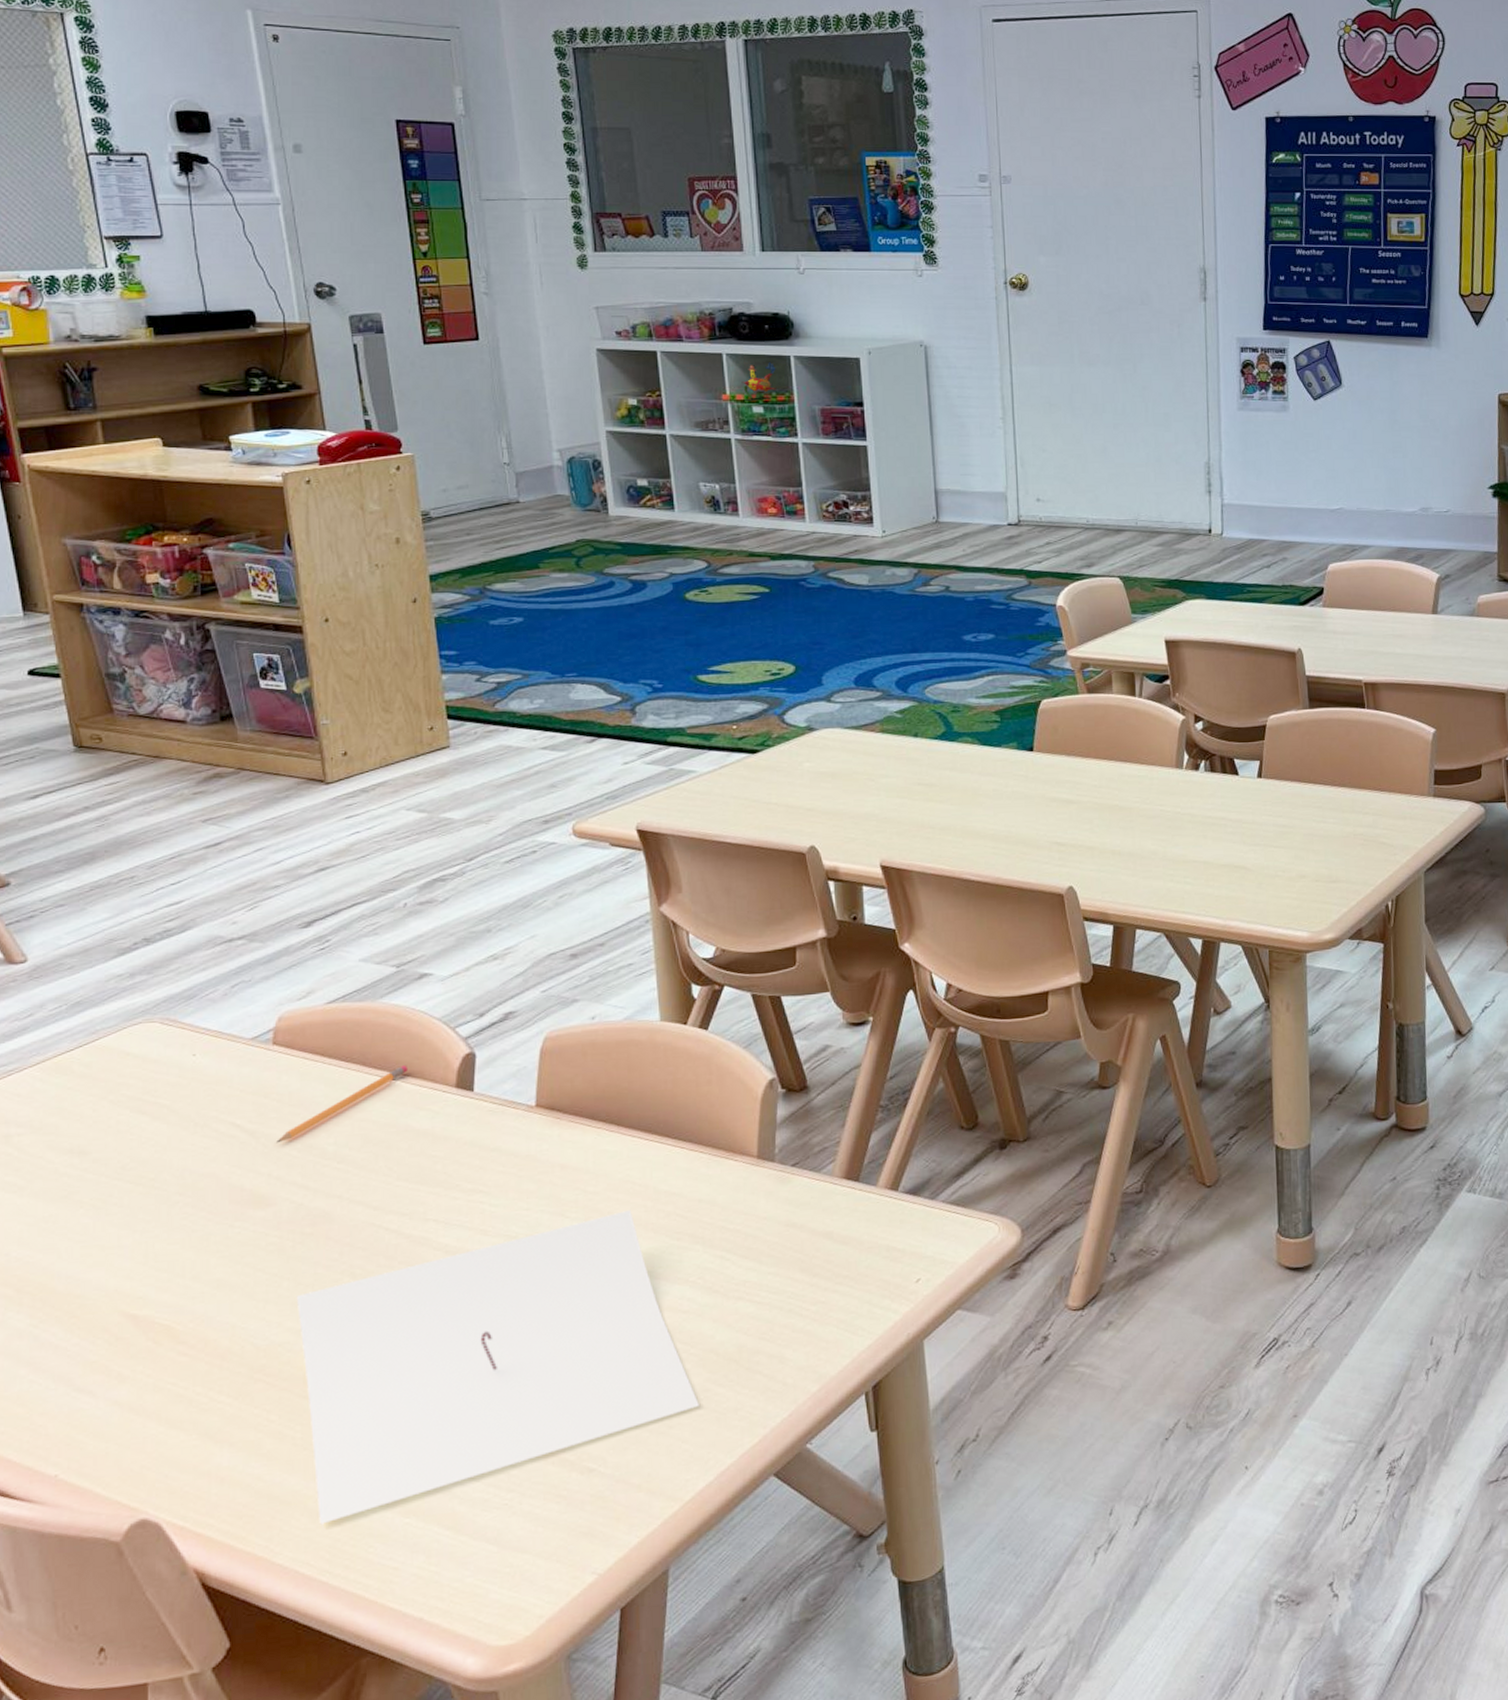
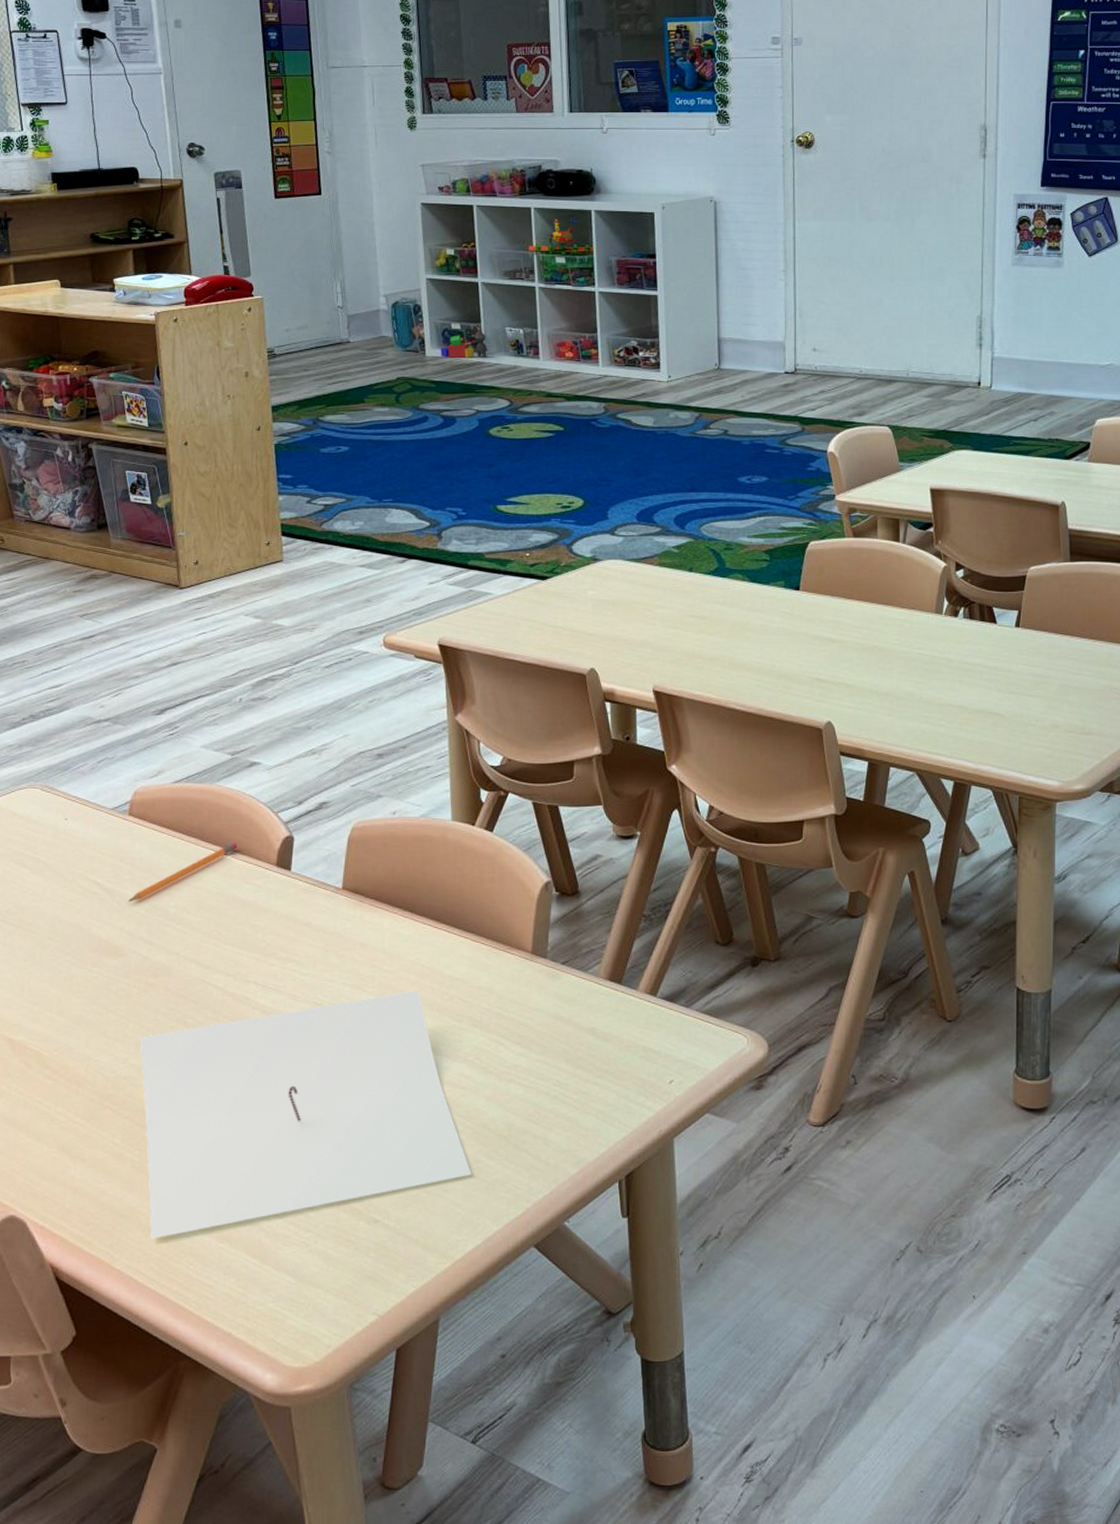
toy blocks: none [625,486,682,517] -> present [440,330,489,358]

